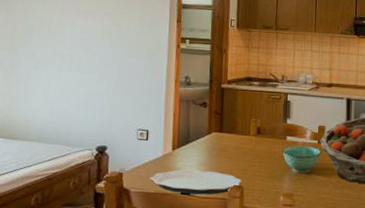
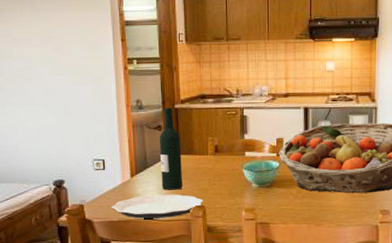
wine bottle: none [201,86,225,167] -> present [159,108,182,190]

